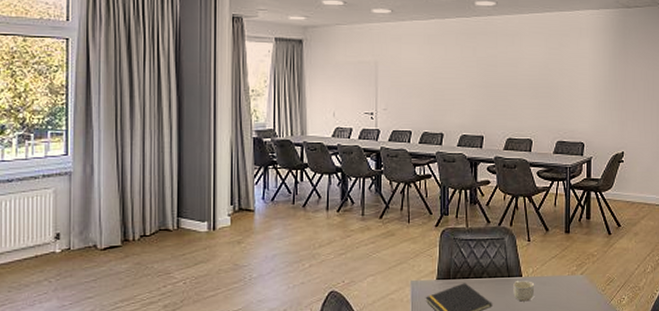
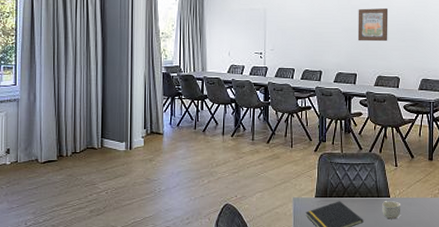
wall art: none [484,60,519,99] -> present [357,7,389,42]

